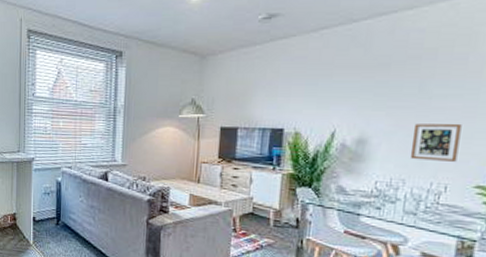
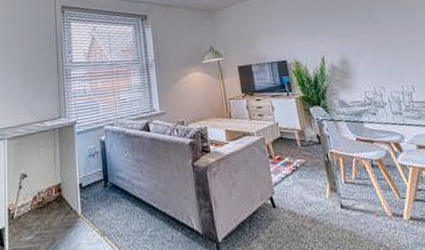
picture frame: present [409,123,462,162] -> none [375,38,412,70]

